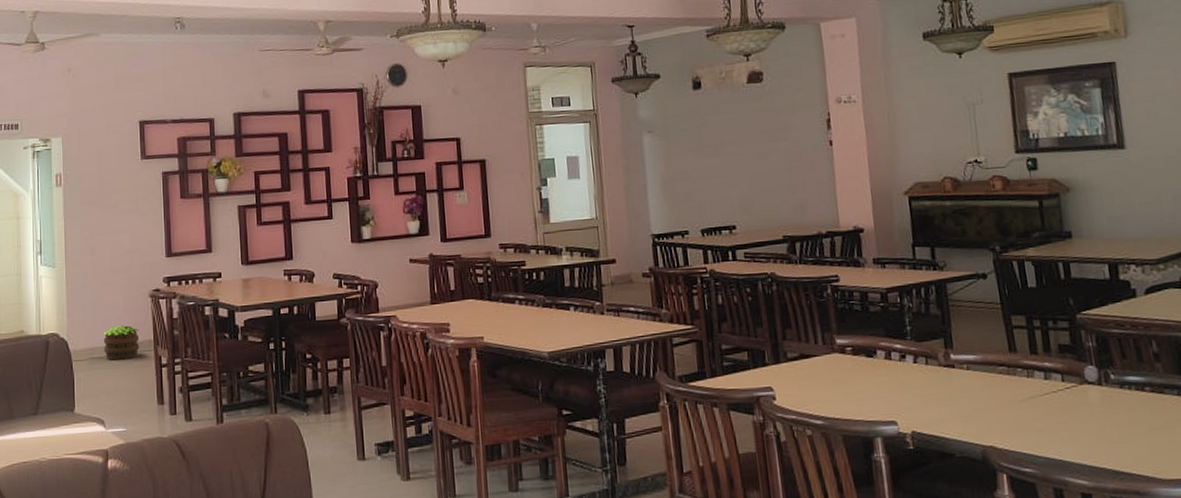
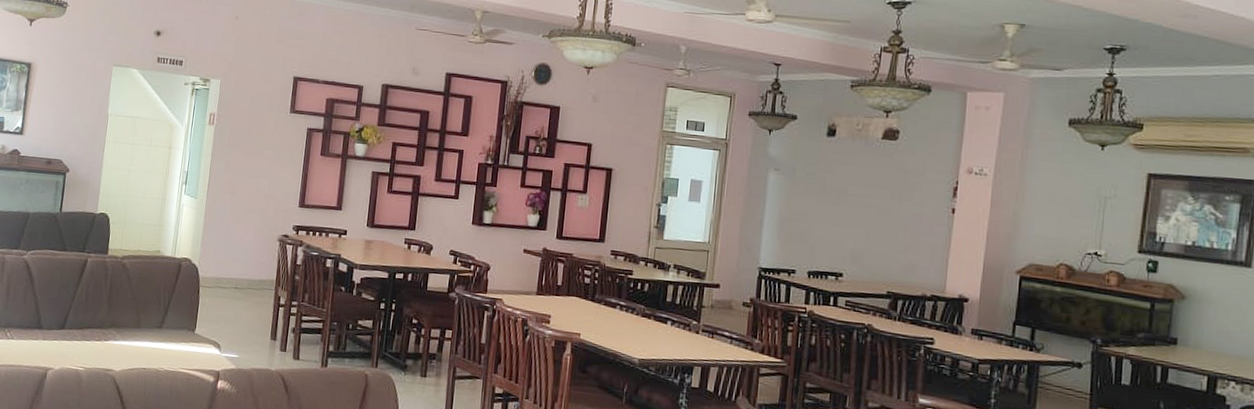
potted plant: present [103,325,140,361] -> none [229,262,264,294]

